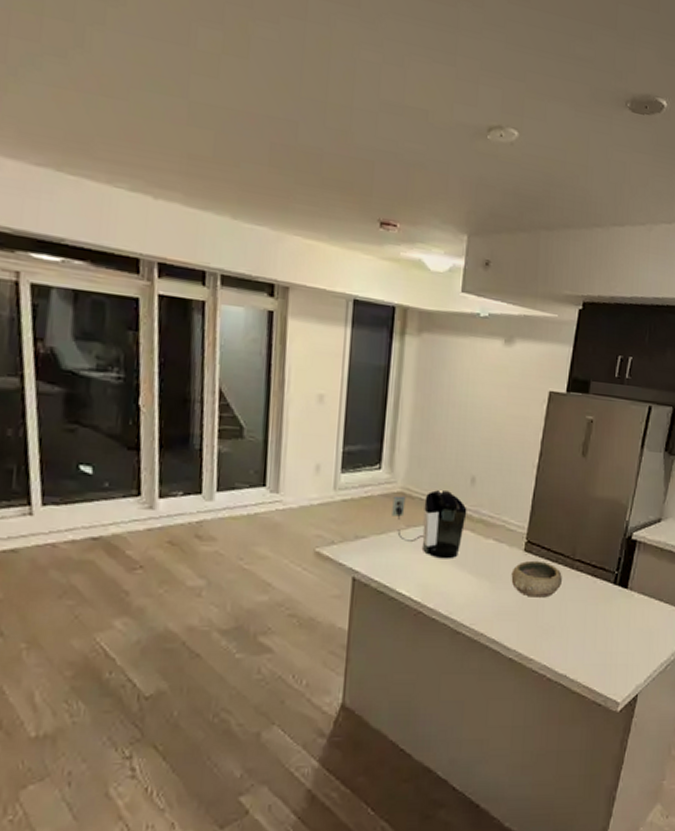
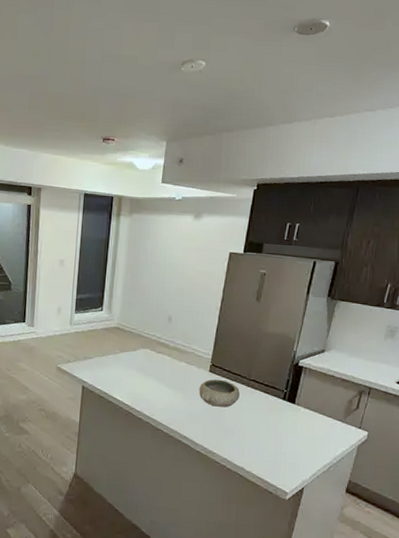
coffee maker: present [392,489,467,559] -> none [110,325,165,376]

